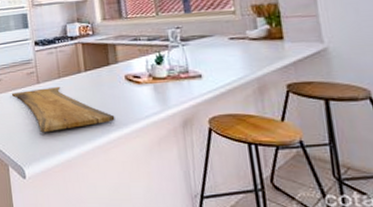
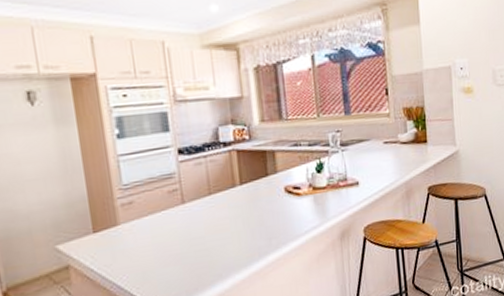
cutting board: present [11,87,115,133] -> none [147,206,274,266]

